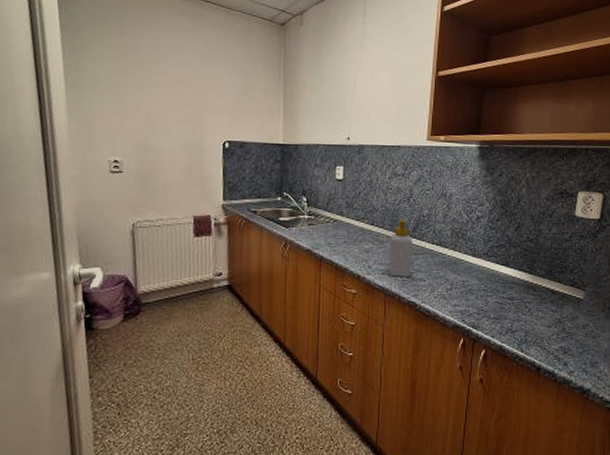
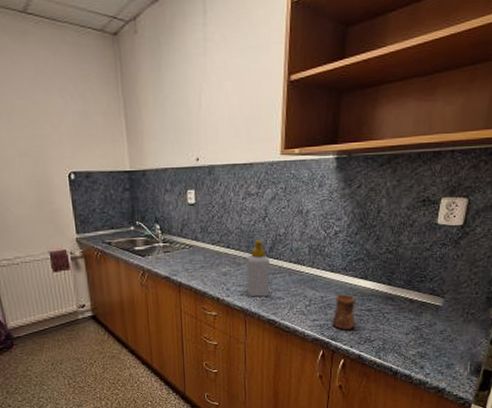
cup: none [474,280,497,319] -> present [332,294,355,331]

